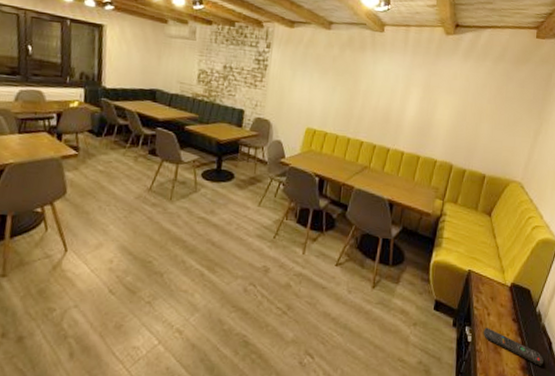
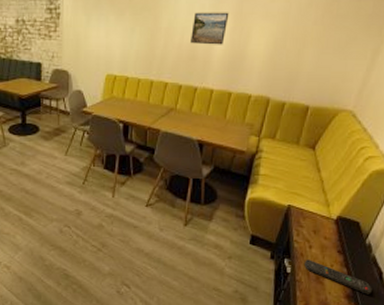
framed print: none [384,80,419,112] -> present [189,12,229,45]

